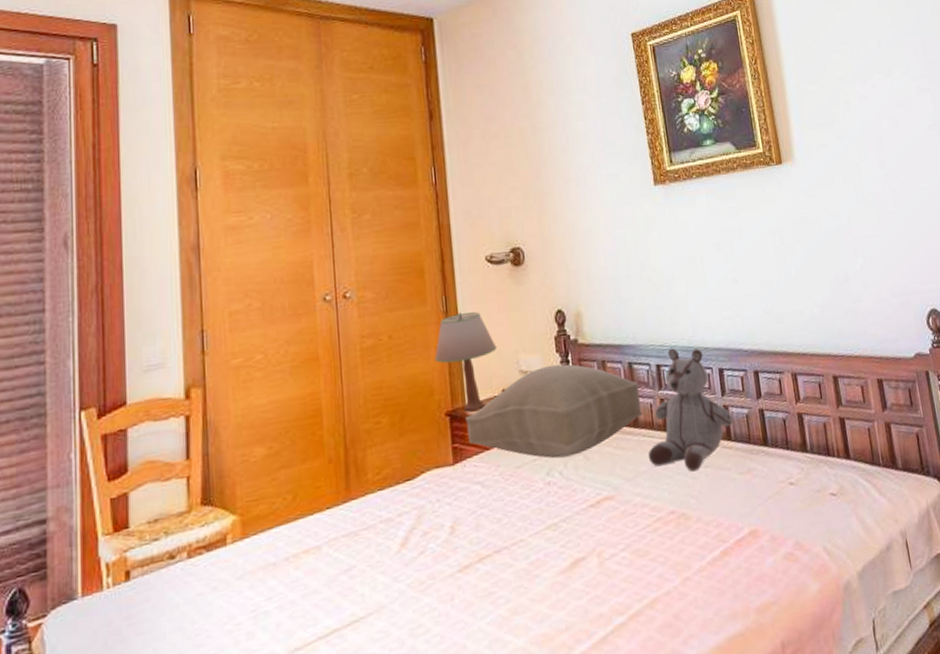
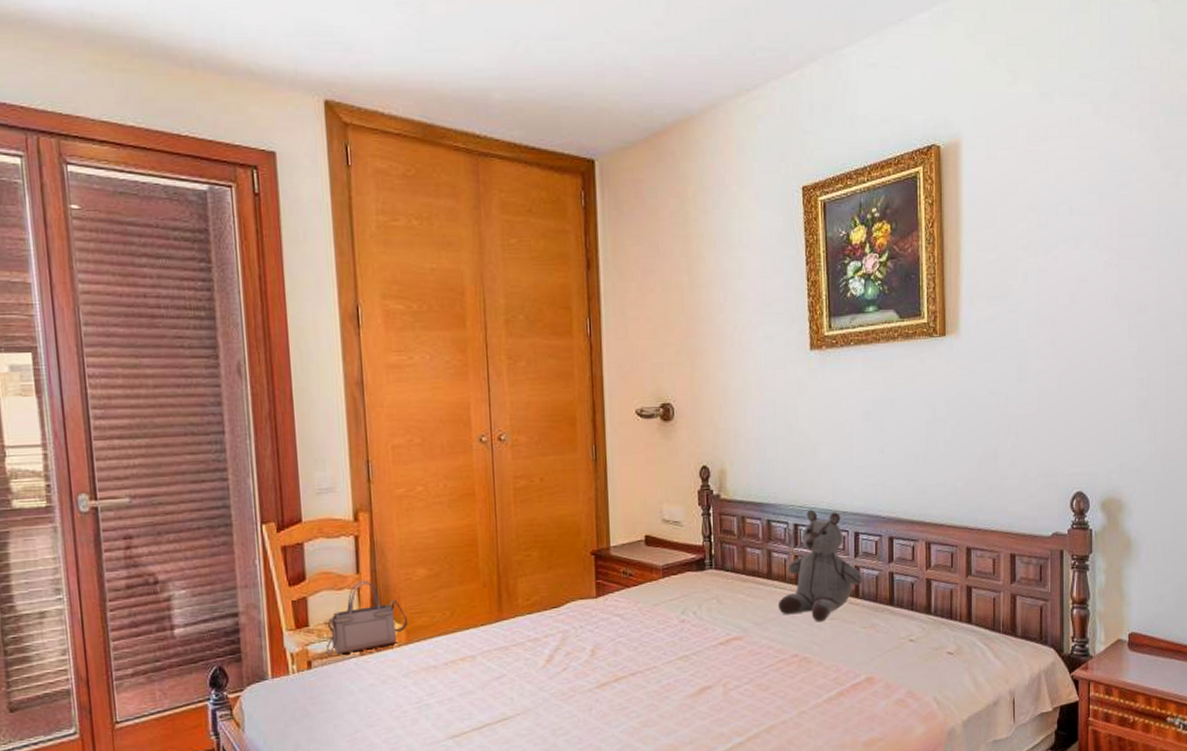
handbag: none [147,466,244,562] -> present [326,580,408,656]
table lamp: present [434,312,497,412] -> none [583,461,642,553]
cushion: present [466,364,643,459] -> none [609,517,776,600]

